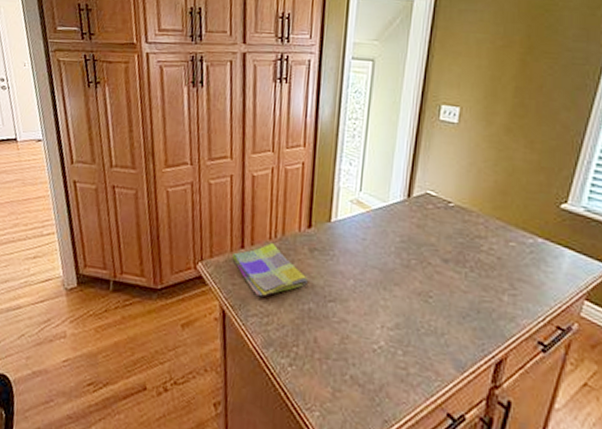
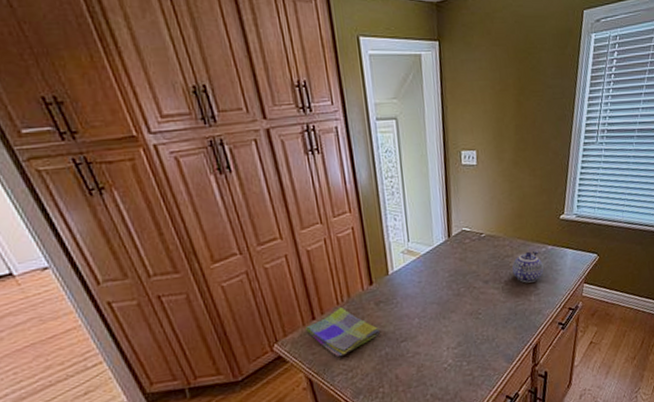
teapot: none [483,237,527,279] -> present [512,250,544,283]

